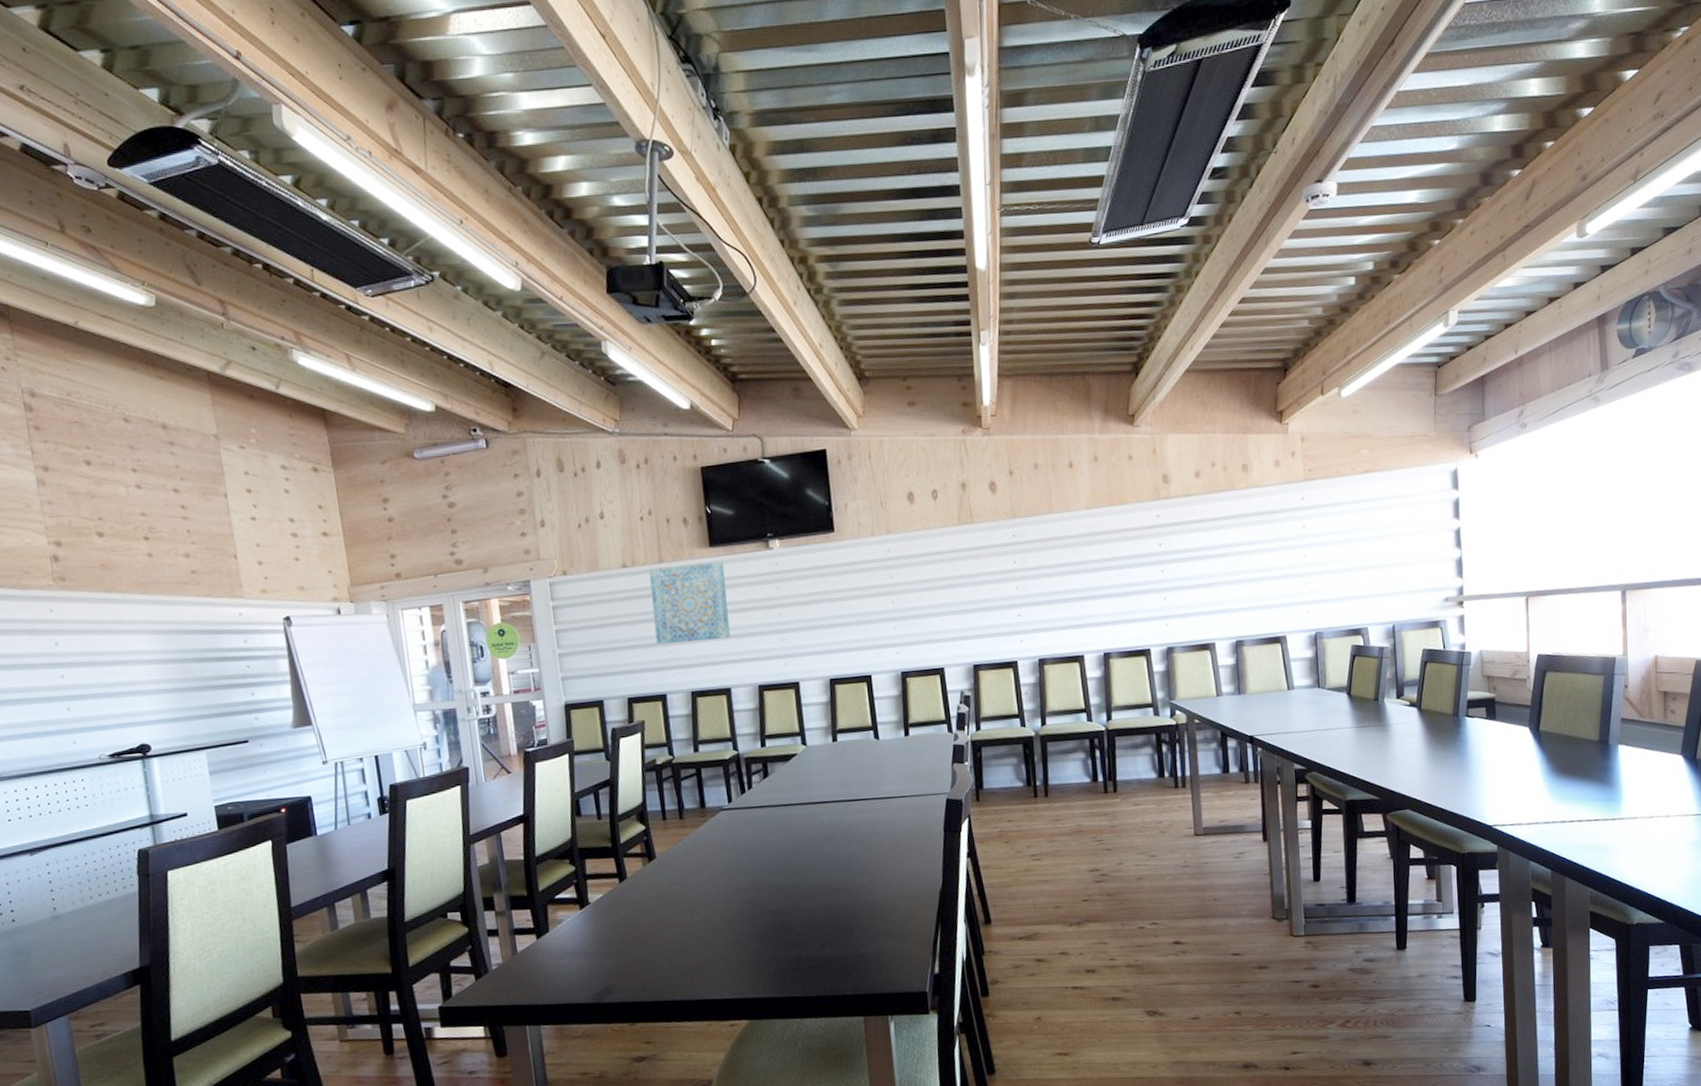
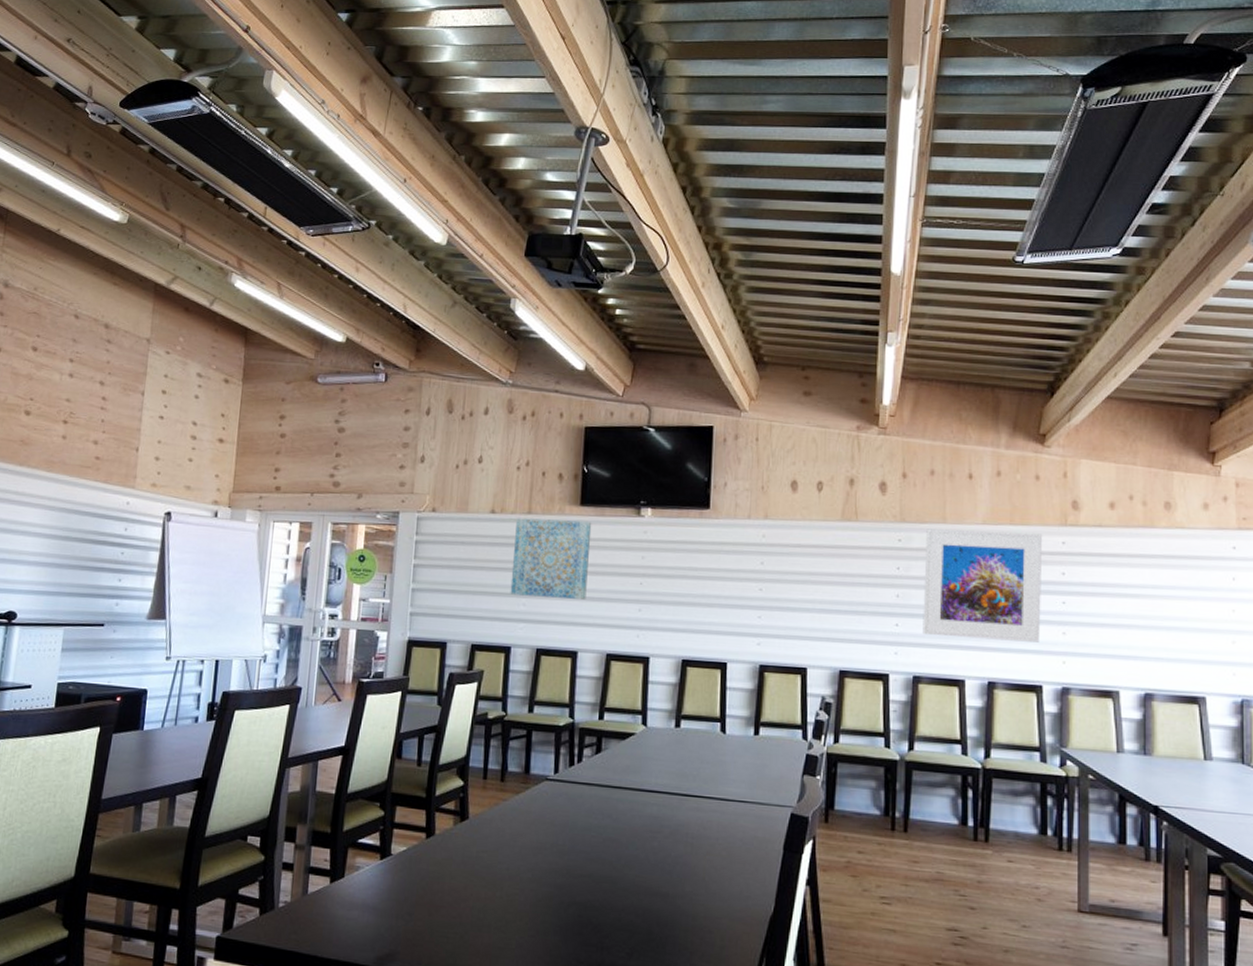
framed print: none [1036,510,1145,620] -> present [922,528,1043,643]

